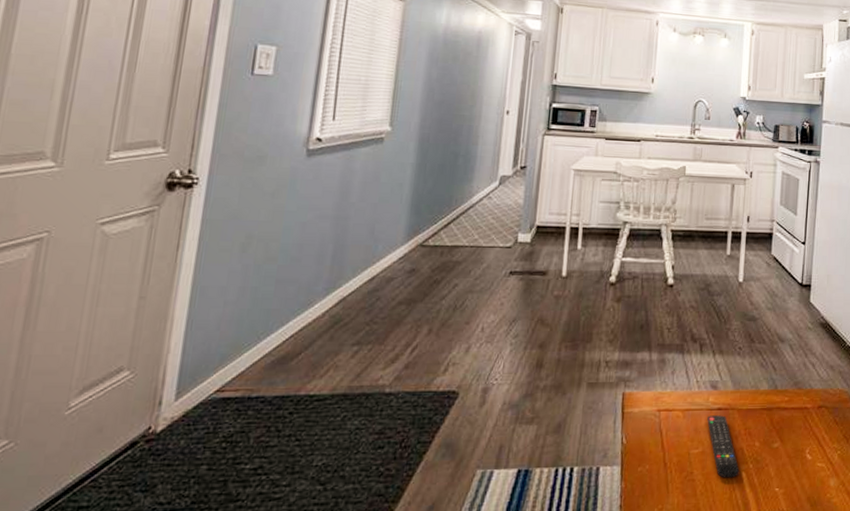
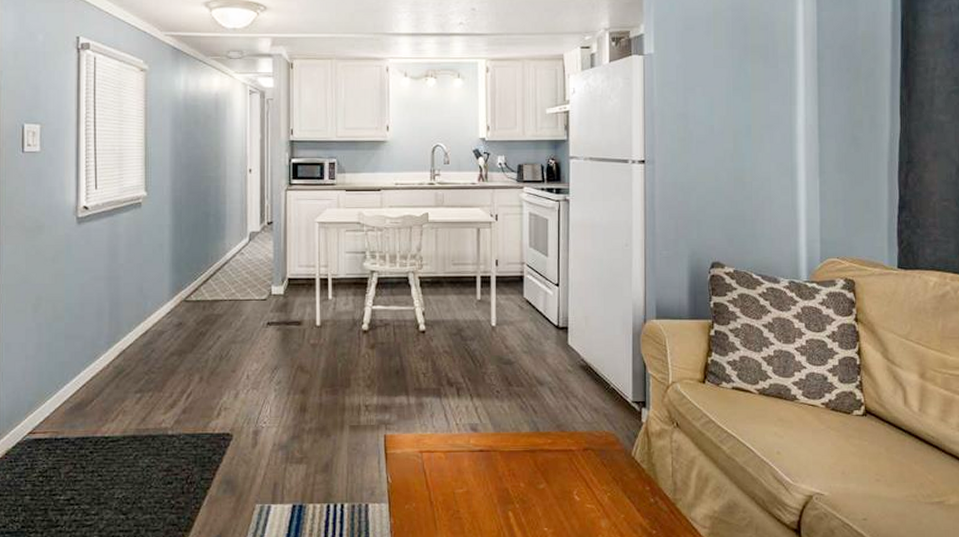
remote control: present [707,415,740,478] -> none [470,457,506,517]

